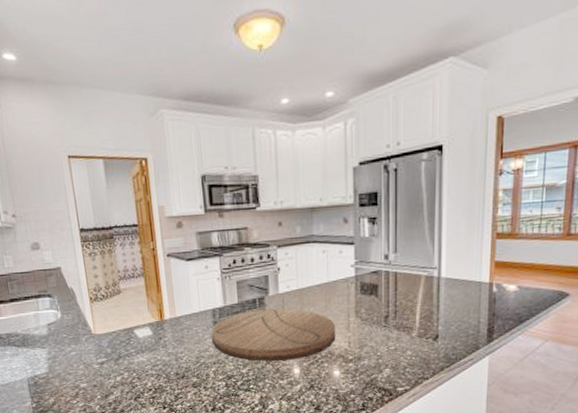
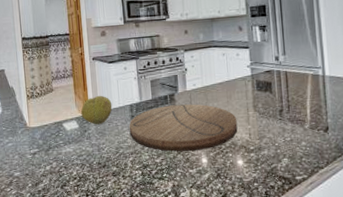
fruit: none [155,298,192,332] -> present [81,95,112,125]

